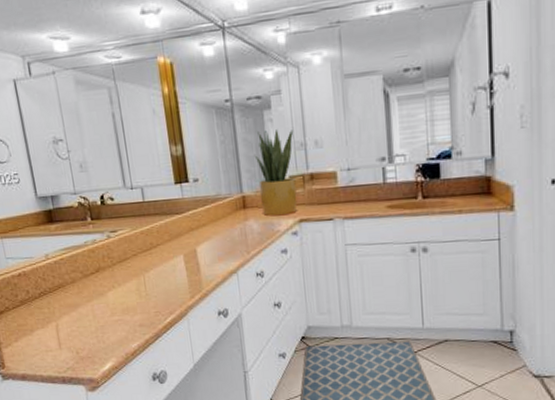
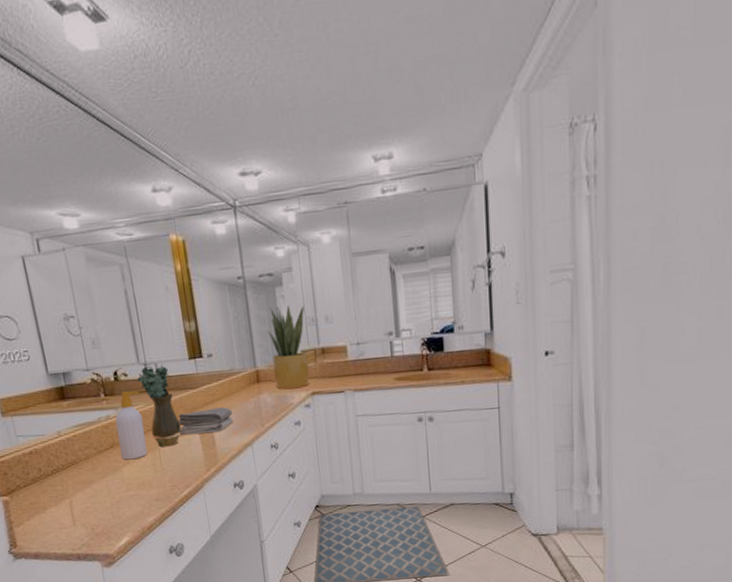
soap bottle: none [101,215,133,285] -> present [115,390,148,460]
vase: none [124,187,166,273] -> present [138,363,182,447]
towel: none [163,233,218,262] -> present [178,407,233,436]

